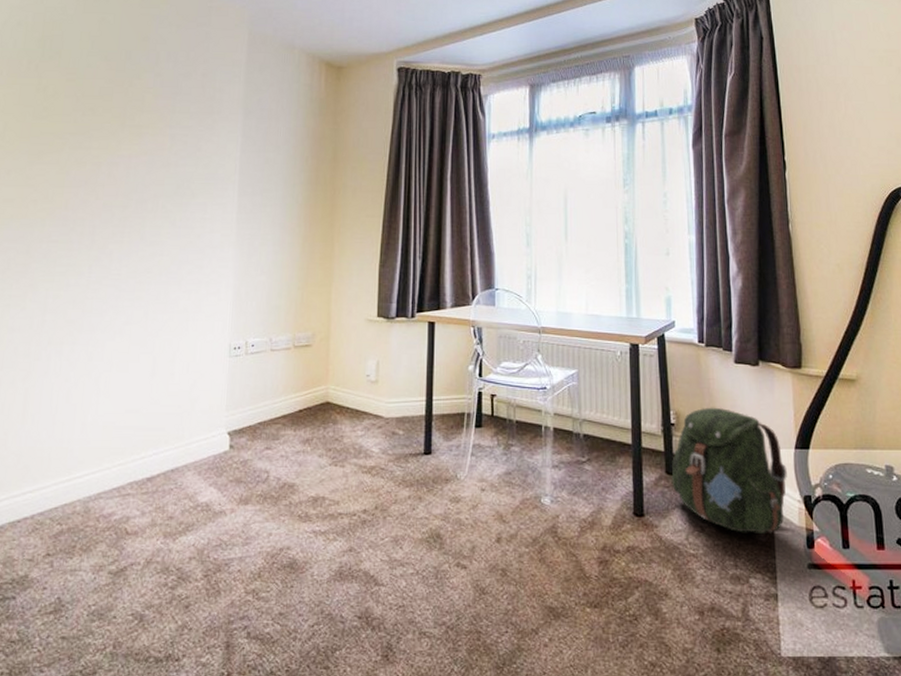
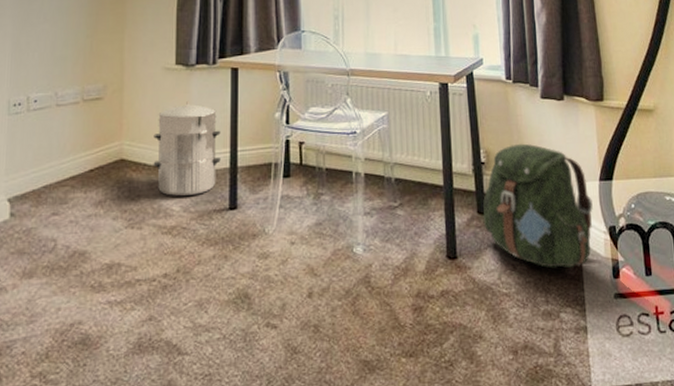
waste bin: none [355,352,418,439] -> present [153,102,221,196]

